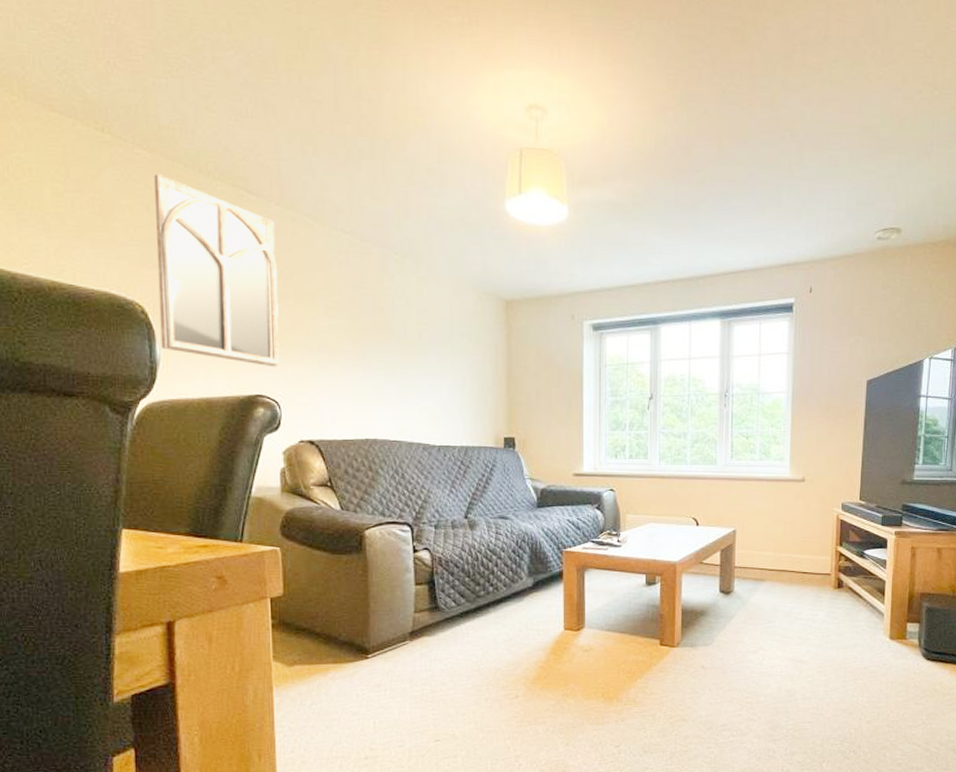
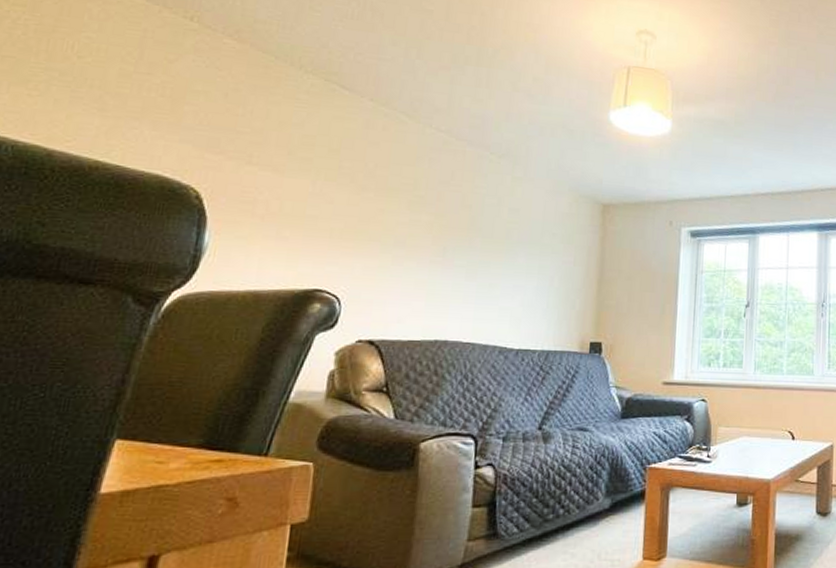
home mirror: present [154,174,279,368] -> none [211,63,365,261]

